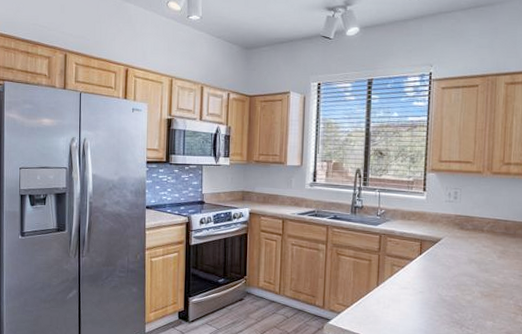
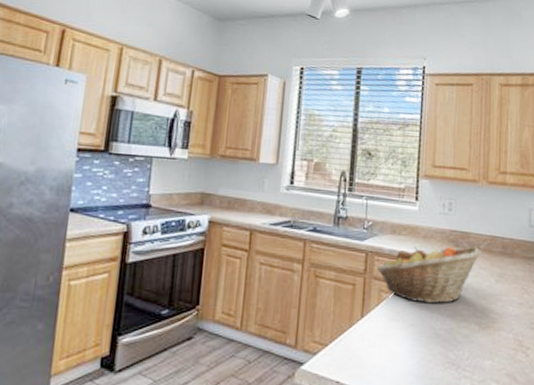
fruit basket: none [389,228,485,276] -> present [376,246,482,304]

